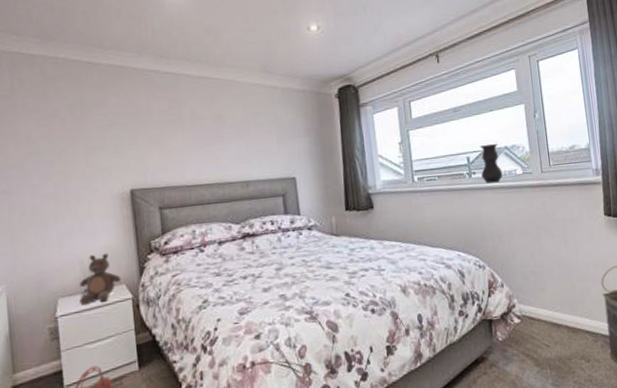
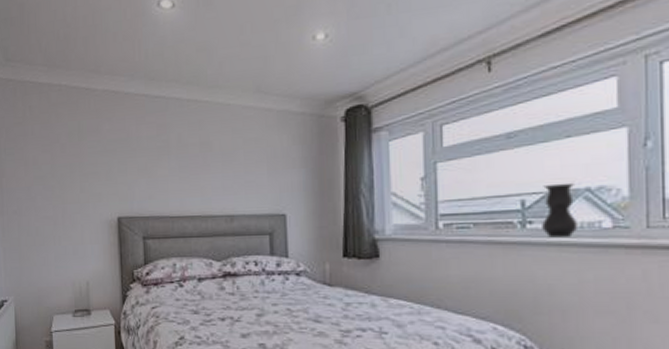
teddy bear: present [79,253,122,304] -> none [70,277,107,324]

